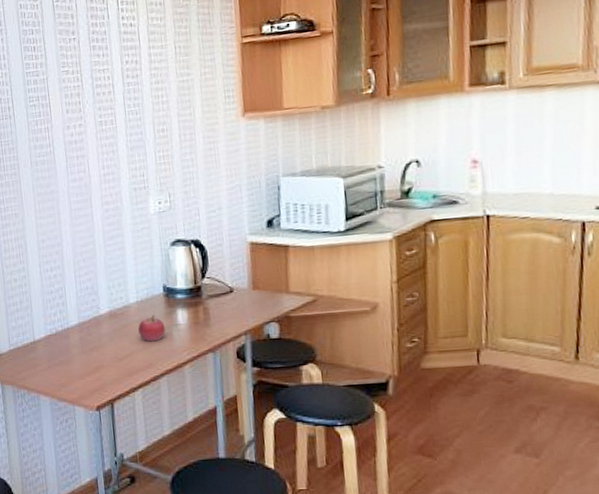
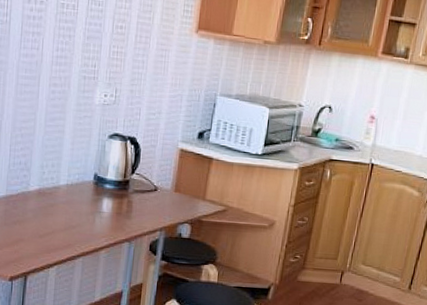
fruit: present [138,314,166,342] -> none [63,199,89,225]

